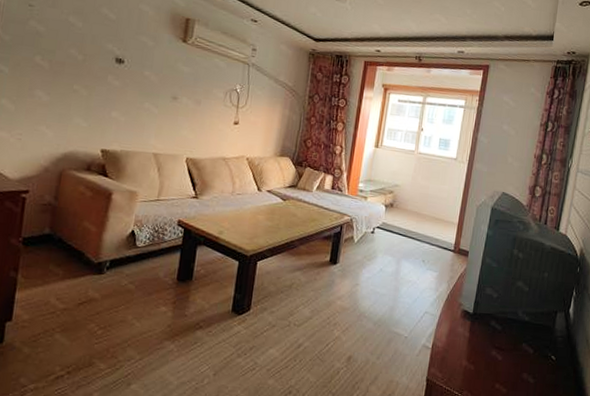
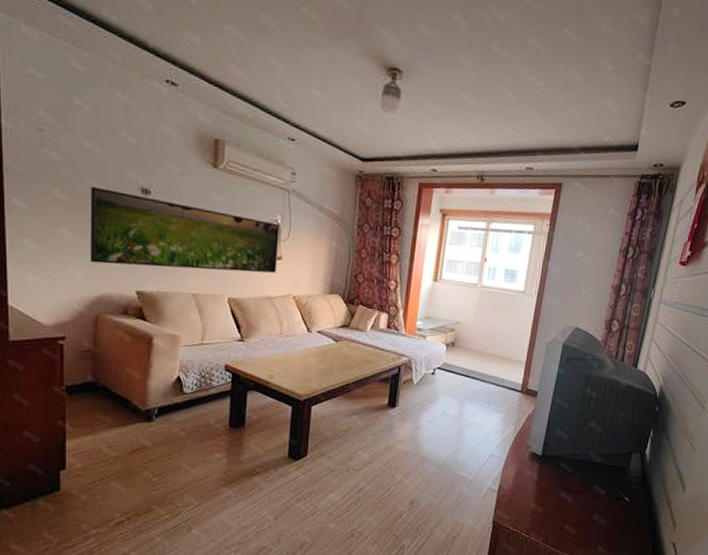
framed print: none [61,55,239,136] -> present [90,186,280,273]

